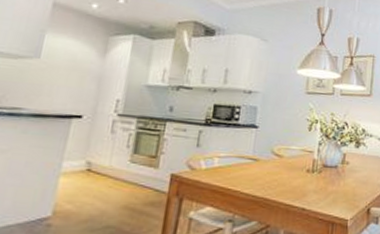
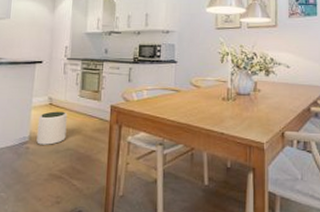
plant pot: none [63,179,111,222] -> present [36,111,68,145]

